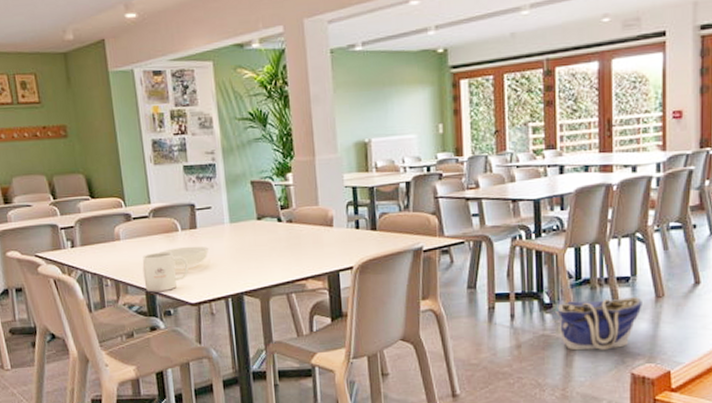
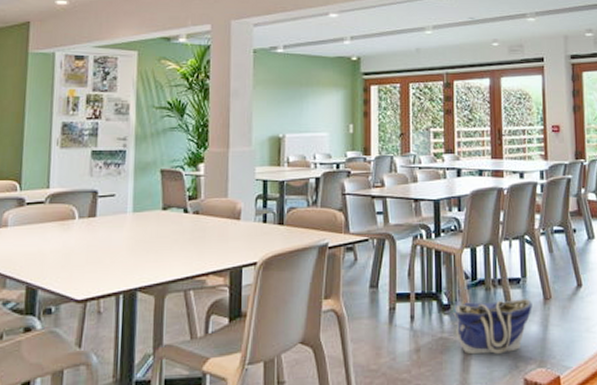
mug: present [142,251,189,293] -> none [26,241,80,287]
bowl: present [160,246,209,270] -> none [50,236,107,262]

